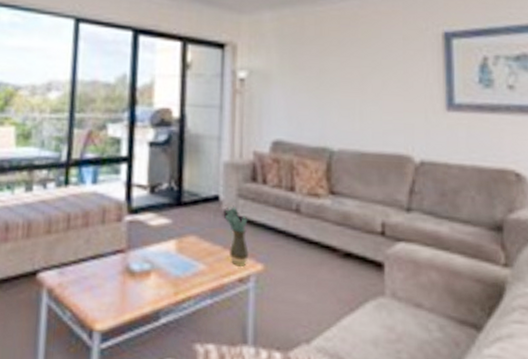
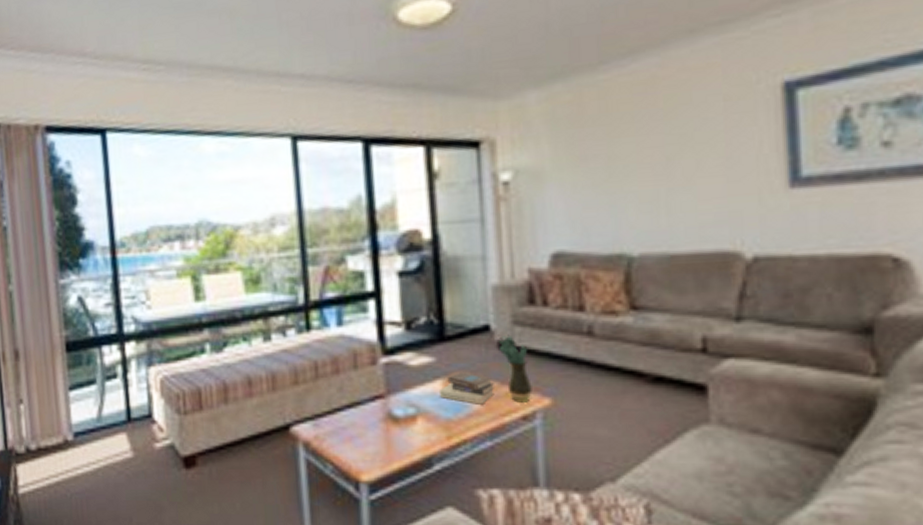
books: none [171,234,218,265] -> present [438,371,495,405]

